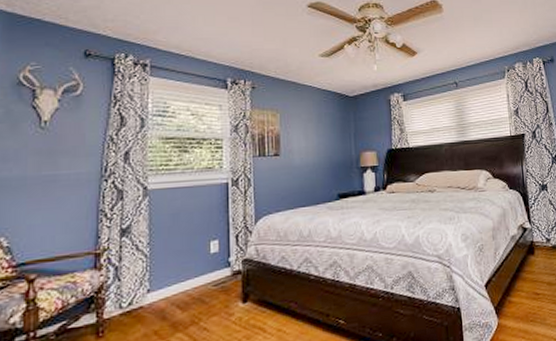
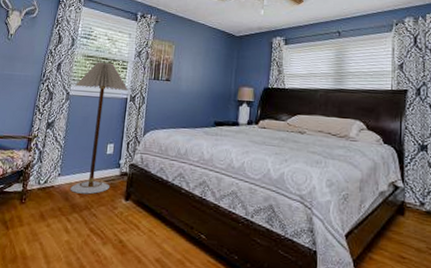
floor lamp: none [154,143,228,309] -> present [70,62,129,194]

